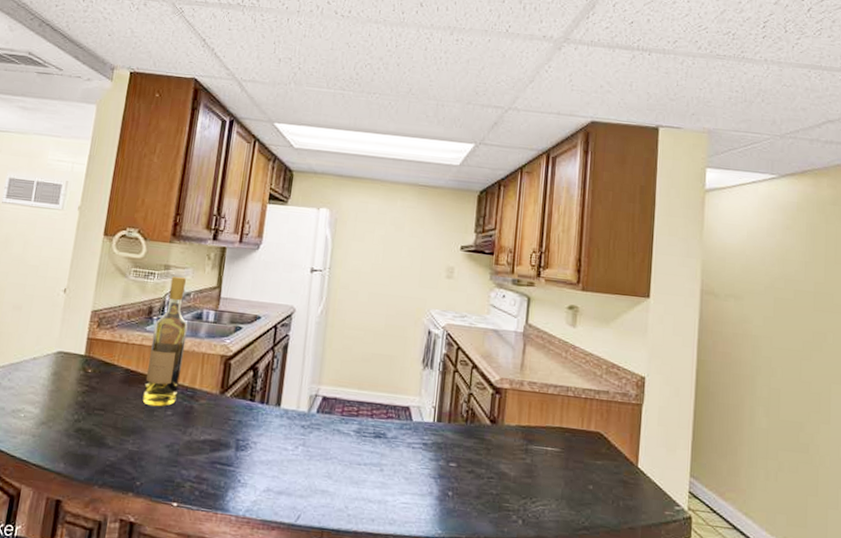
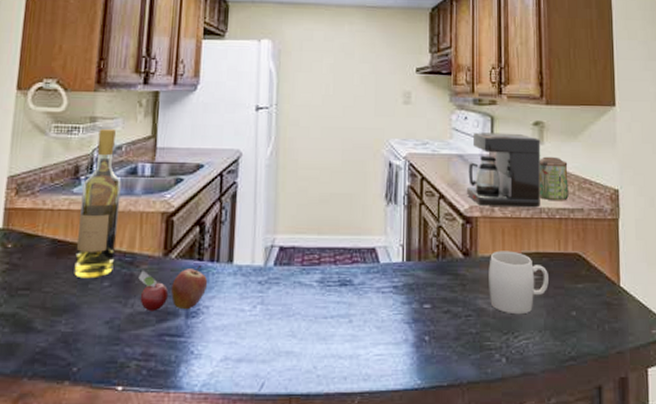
fruit: none [197,404,223,442] -> present [138,270,169,312]
fruit: none [224,405,257,444] -> present [170,264,208,310]
coffee maker: none [499,310,574,386] -> present [467,132,541,208]
mug: none [511,421,570,483] -> present [489,251,549,315]
canister: none [567,339,598,383] -> present [539,156,569,201]

